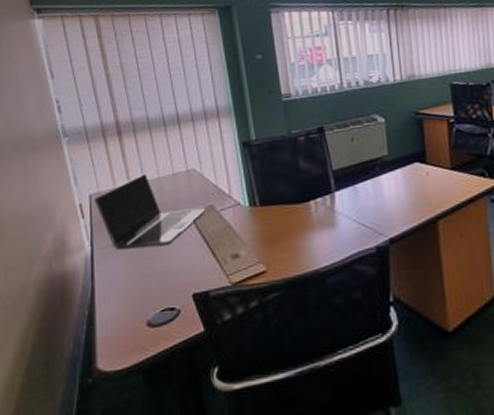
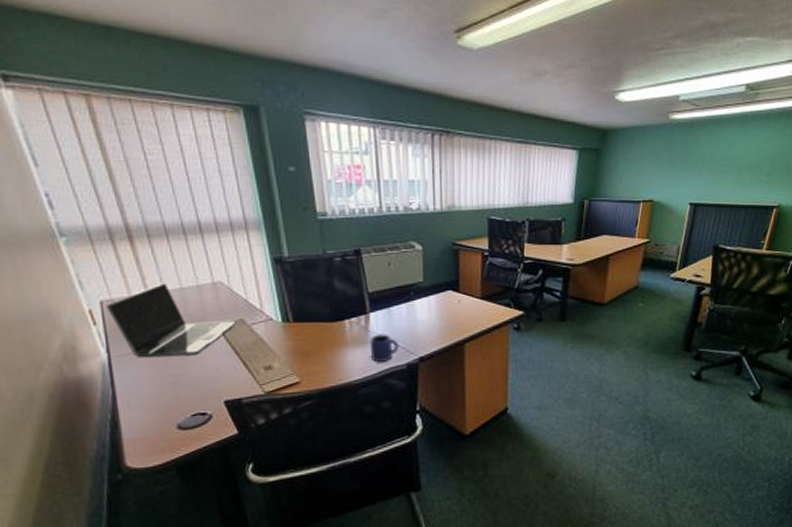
mug: none [335,214,367,247] -> present [369,334,399,363]

